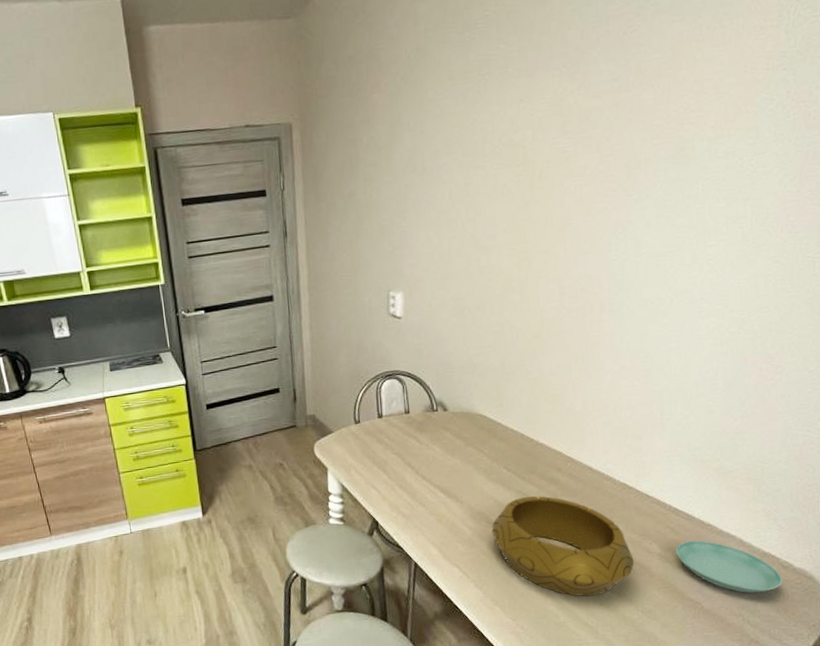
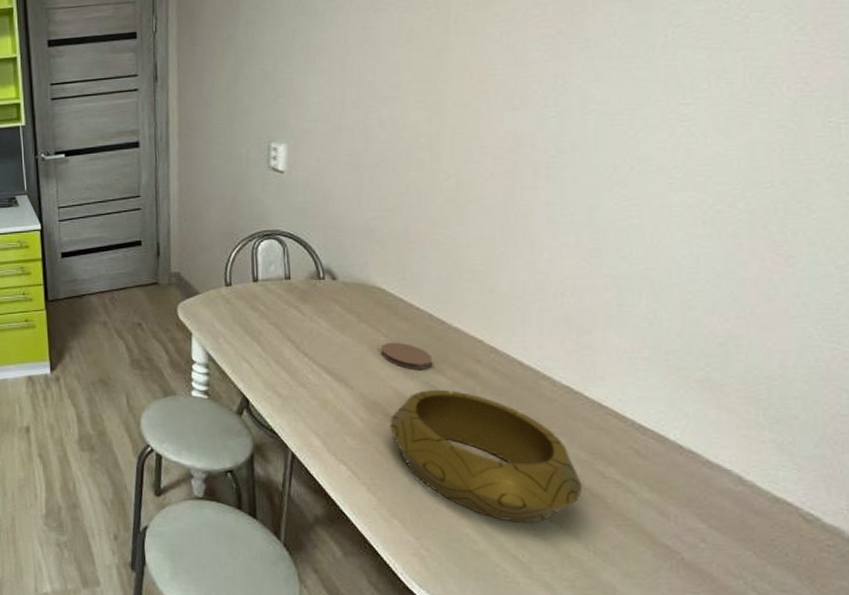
coaster: none [483,459,524,482] -> present [380,342,433,369]
saucer: present [676,540,783,593] -> none [642,468,806,551]

